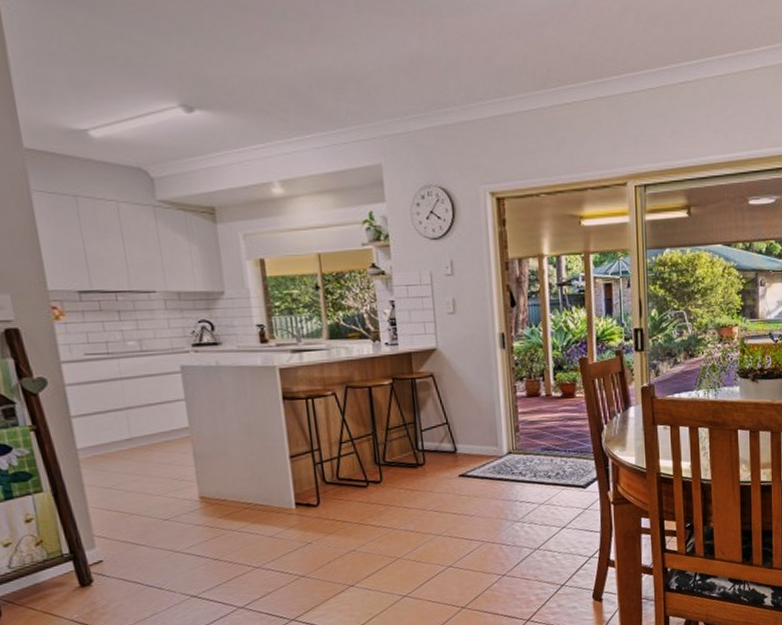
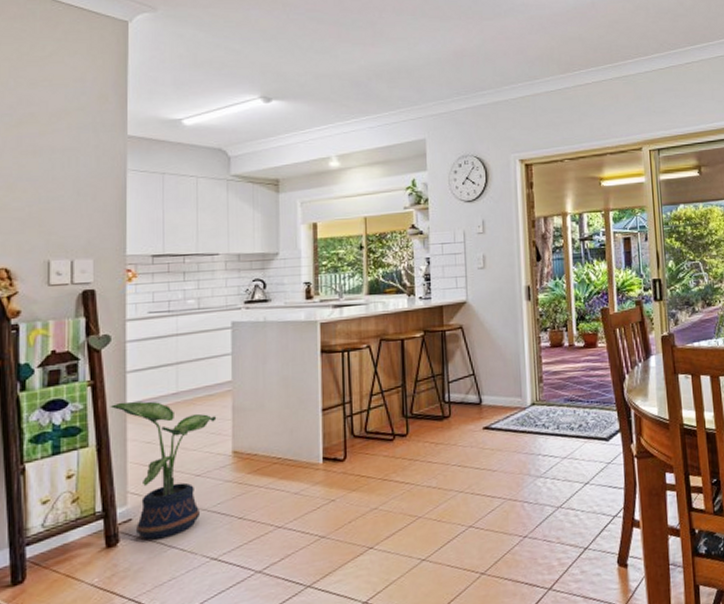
potted plant: none [59,447,178,580] -> present [110,401,217,540]

